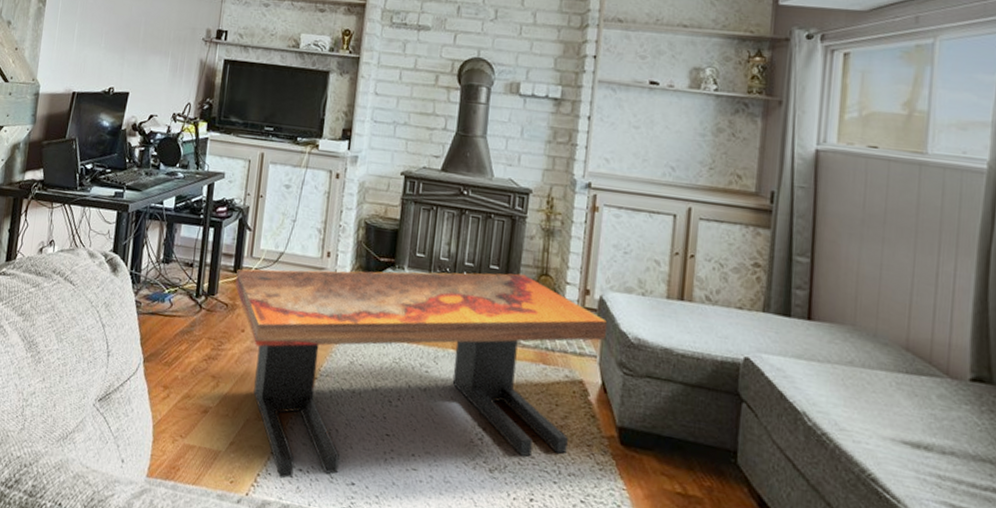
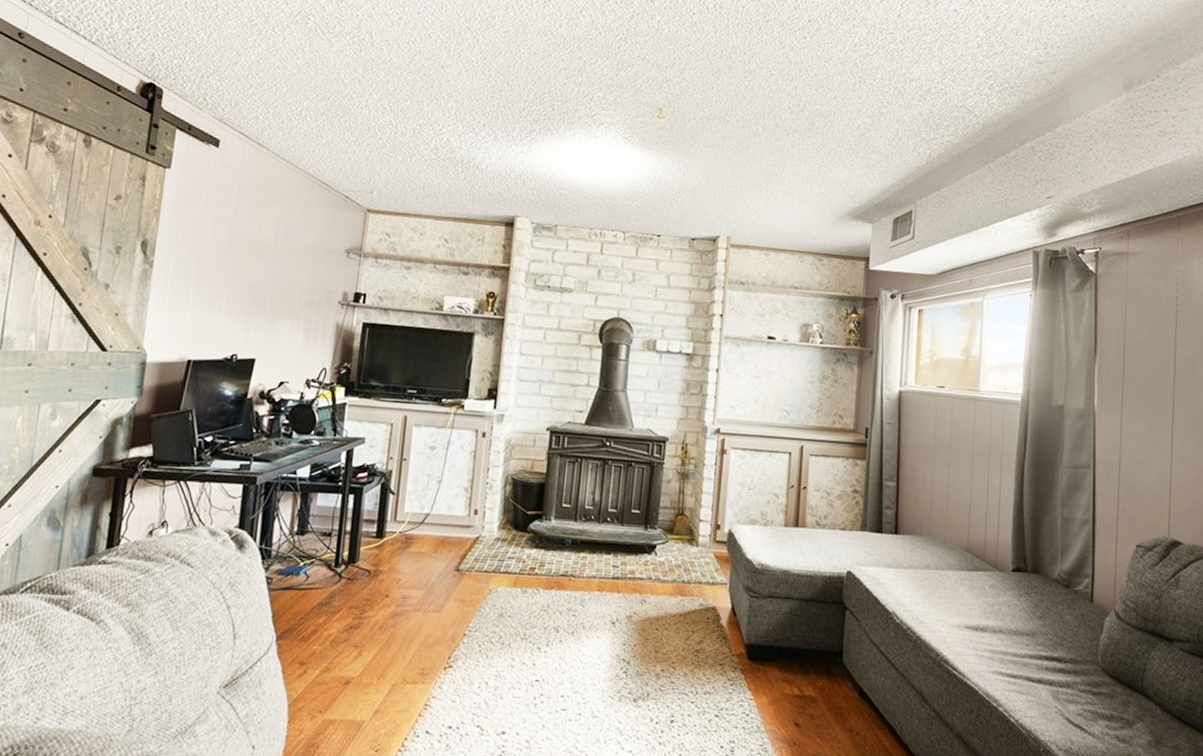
coffee table: present [235,269,608,479] -> none [378,515,736,739]

